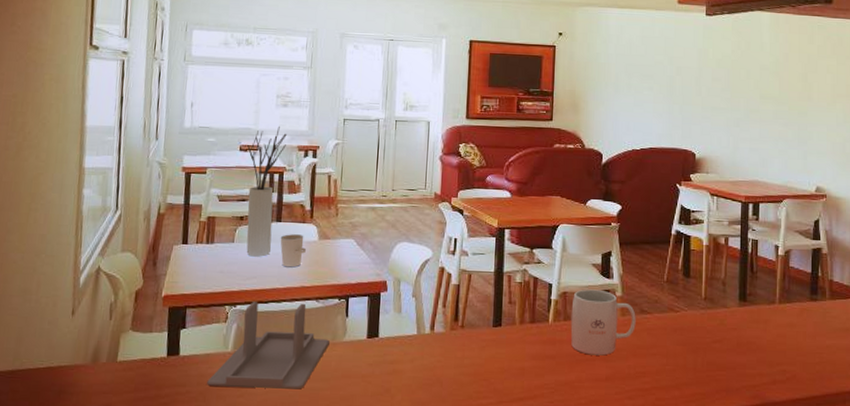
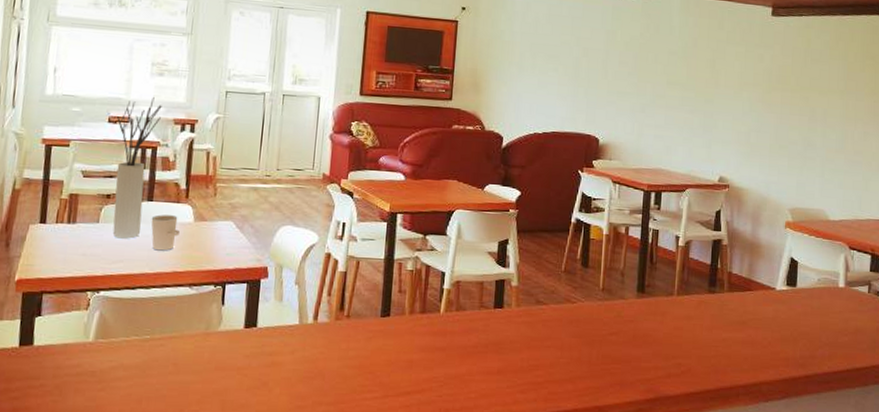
napkin holder: present [207,302,331,389] -> none [64,288,204,383]
mug: present [570,289,636,356] -> none [462,278,531,348]

